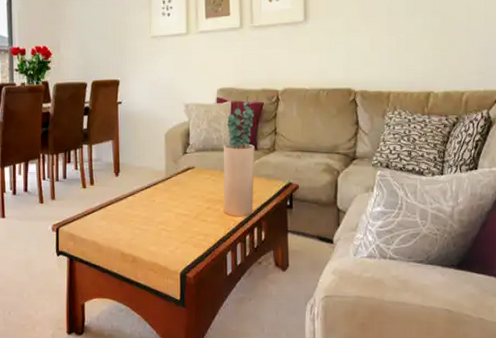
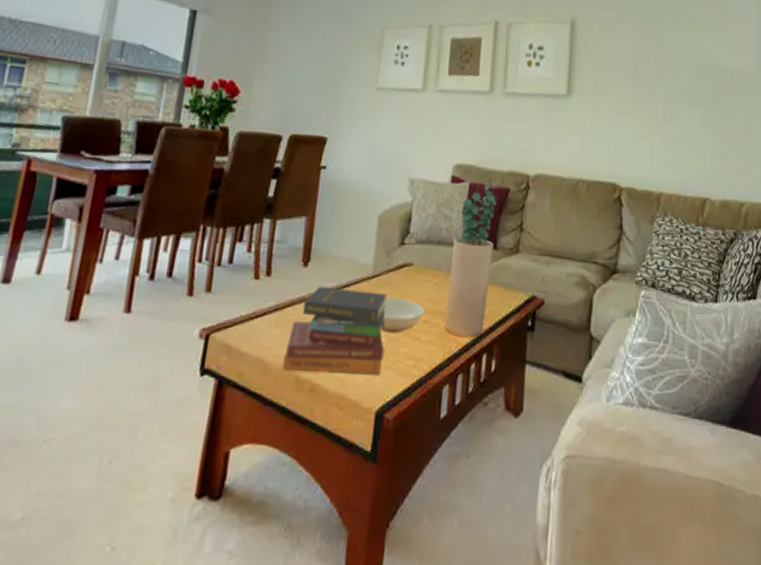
books: none [111,189,181,248] -> present [282,286,387,375]
bowl: none [176,192,208,218] -> present [380,297,425,333]

